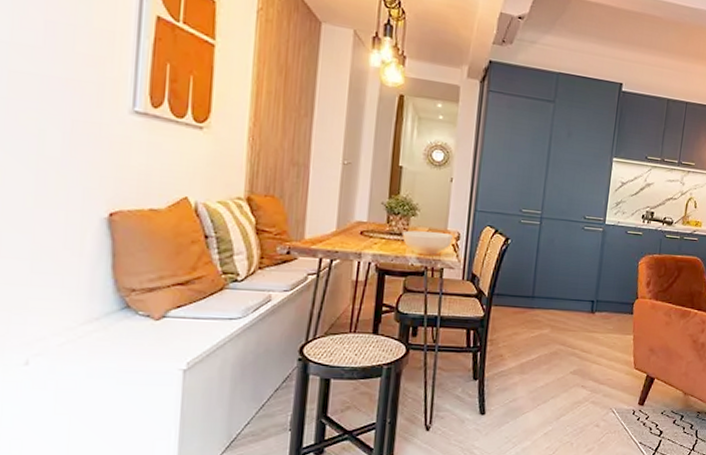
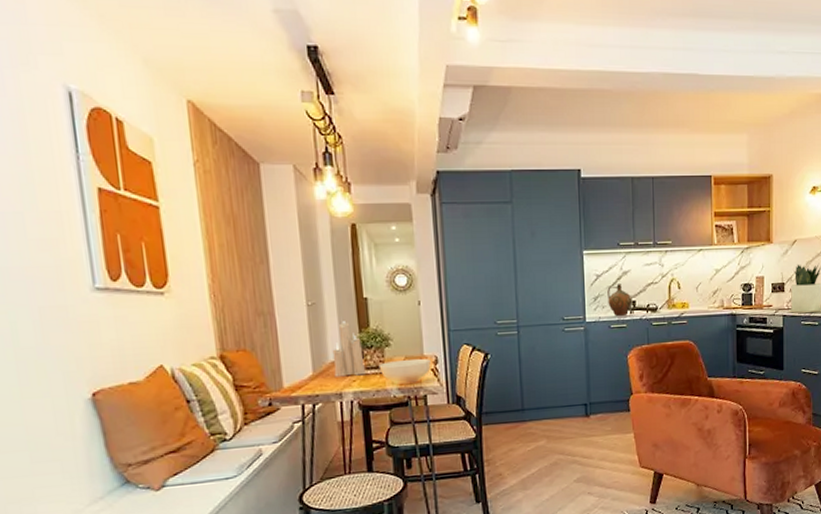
candle: none [357,185,389,240] -> present [332,321,367,377]
ceramic jug: none [628,194,652,225] -> present [607,284,632,317]

